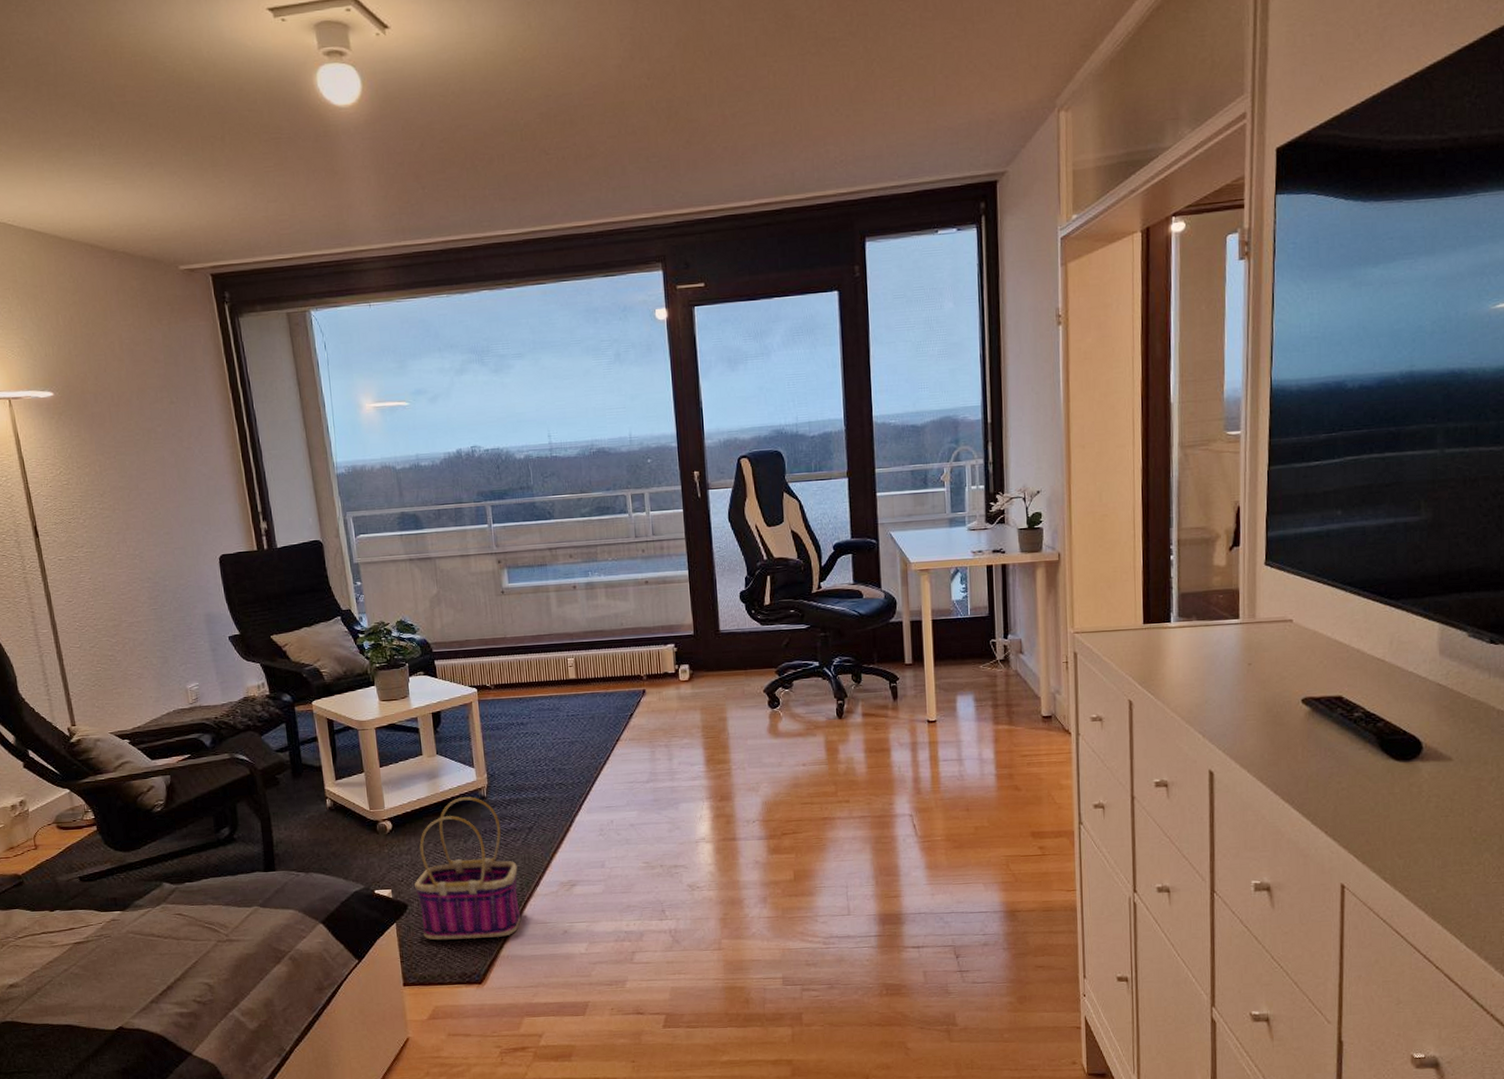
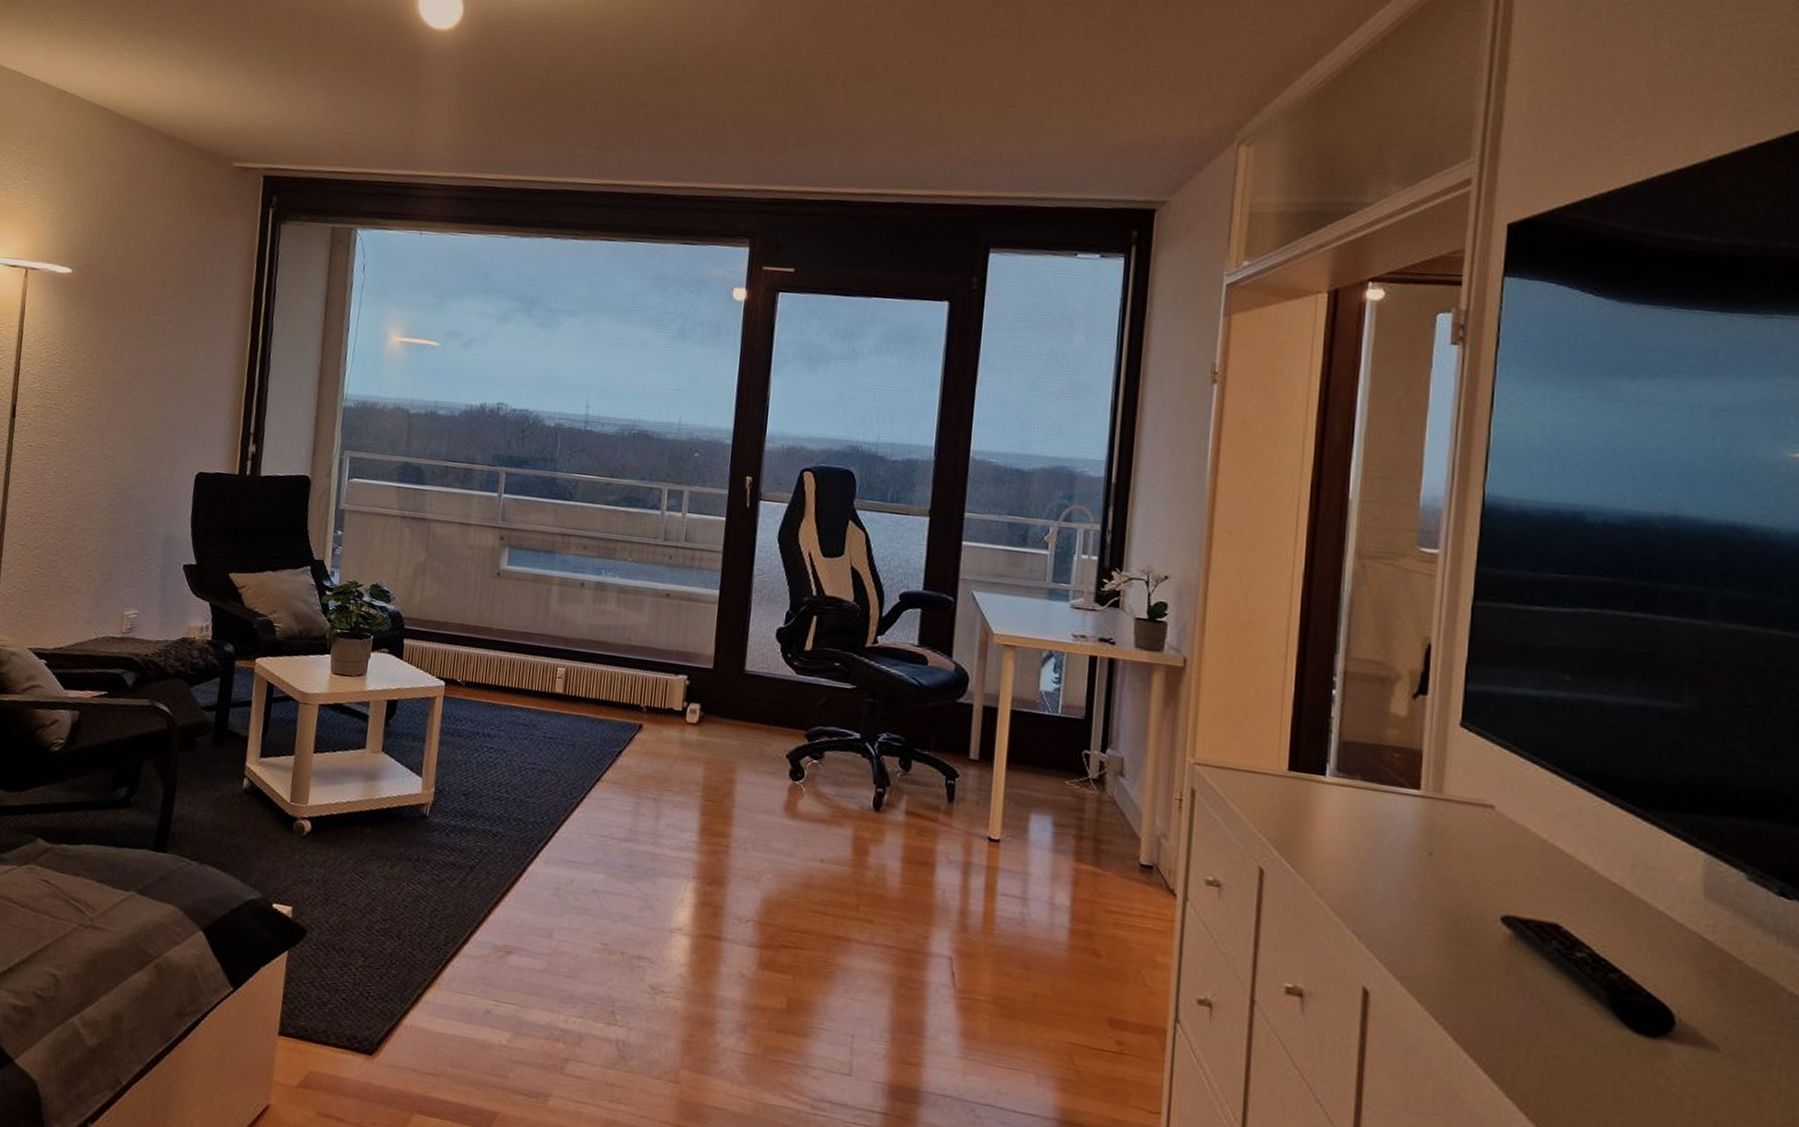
basket: present [414,797,521,940] -> none [316,810,447,1000]

